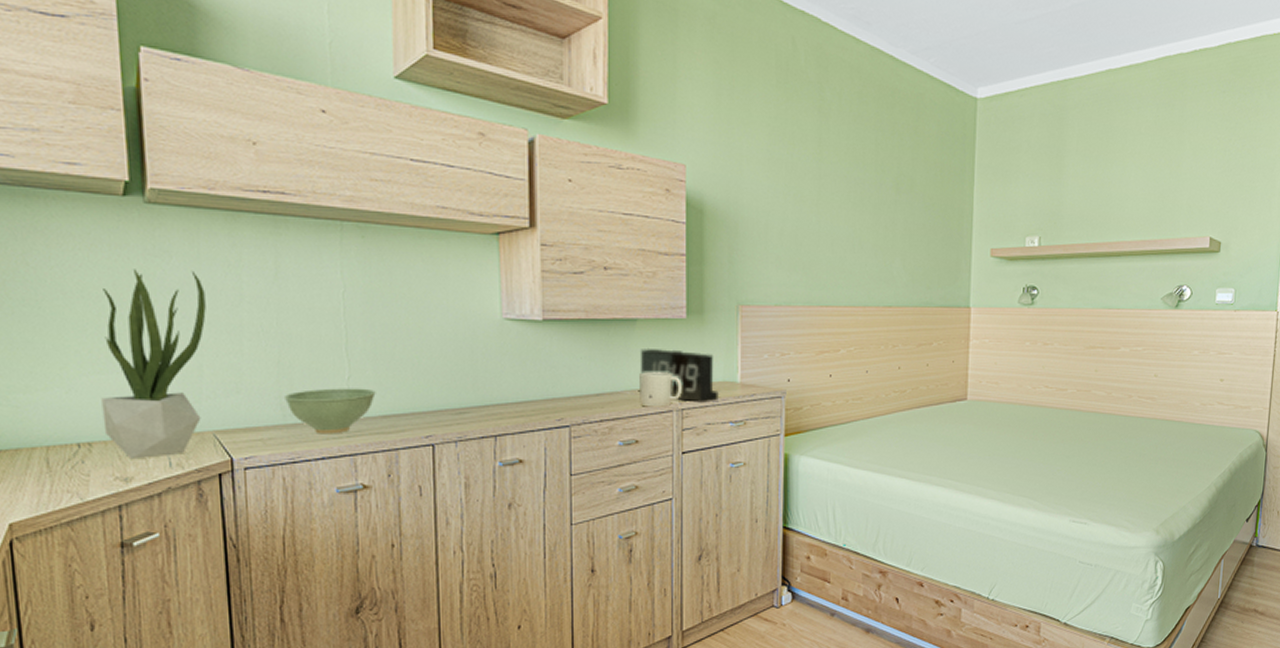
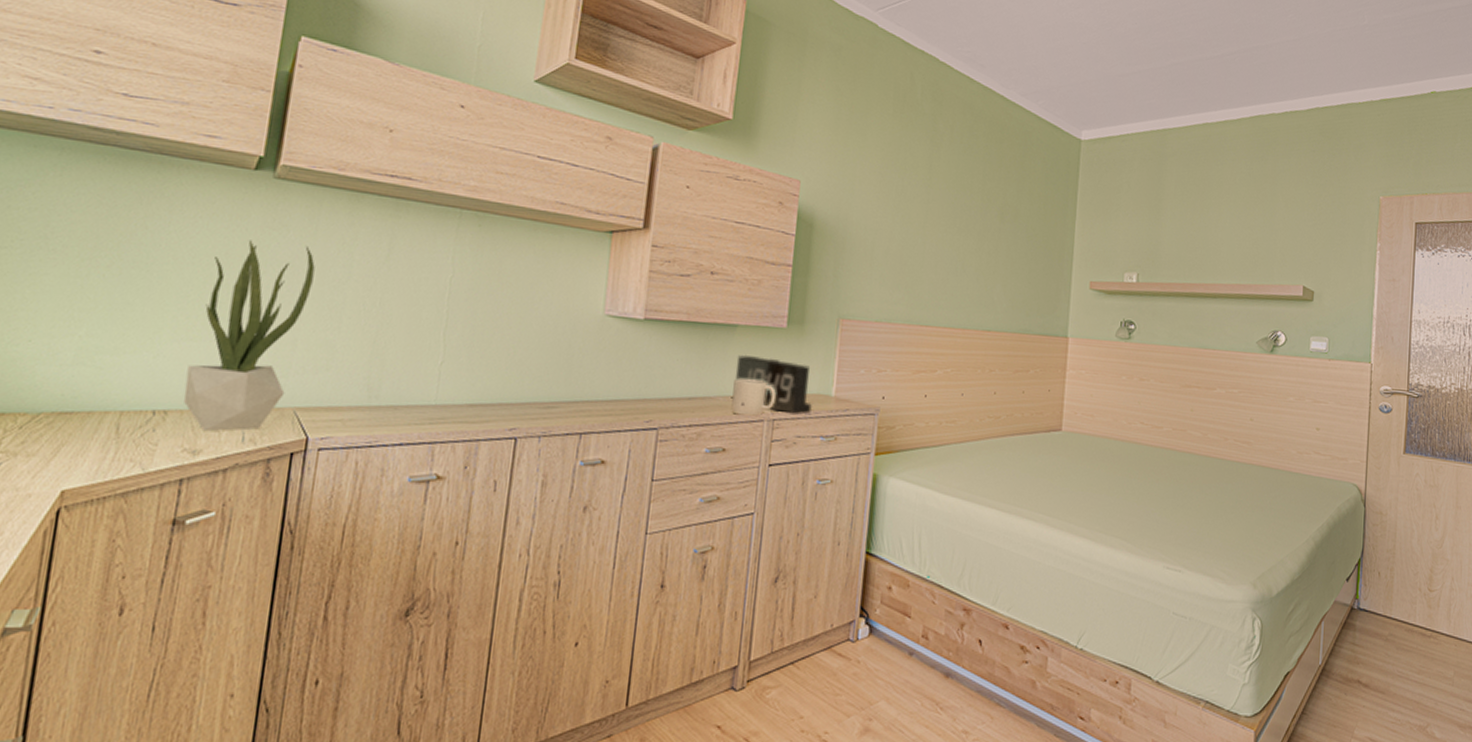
bowl: present [283,388,376,434] -> none [372,372,467,420]

